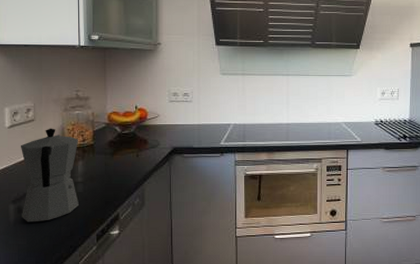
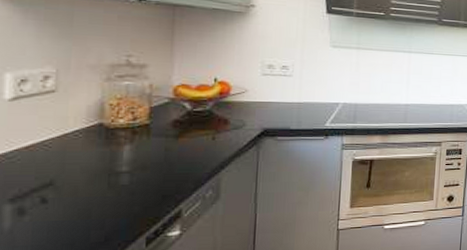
moka pot: present [21,128,79,222] -> none [24,102,126,227]

